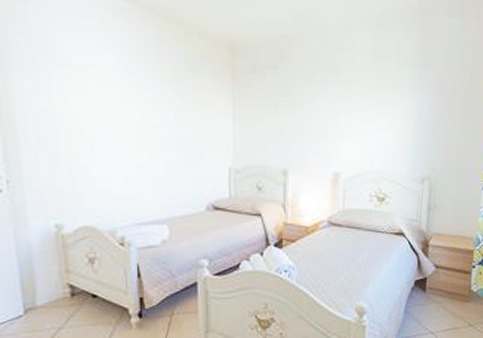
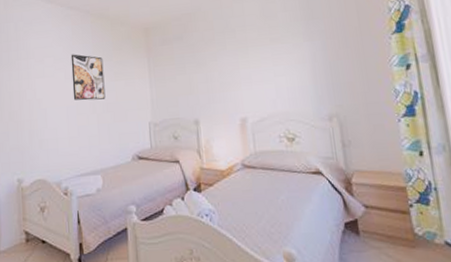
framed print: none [127,68,175,134] -> present [71,54,106,101]

